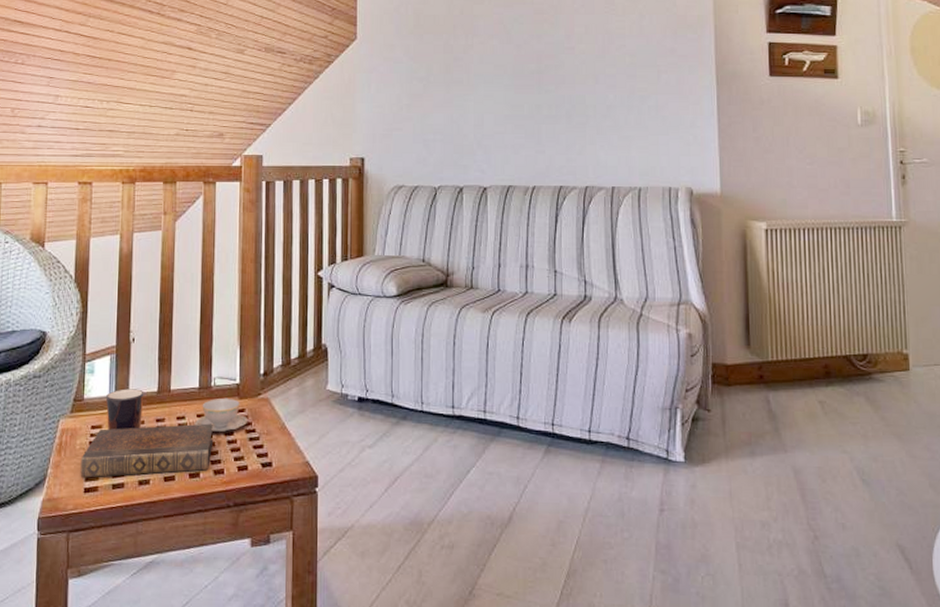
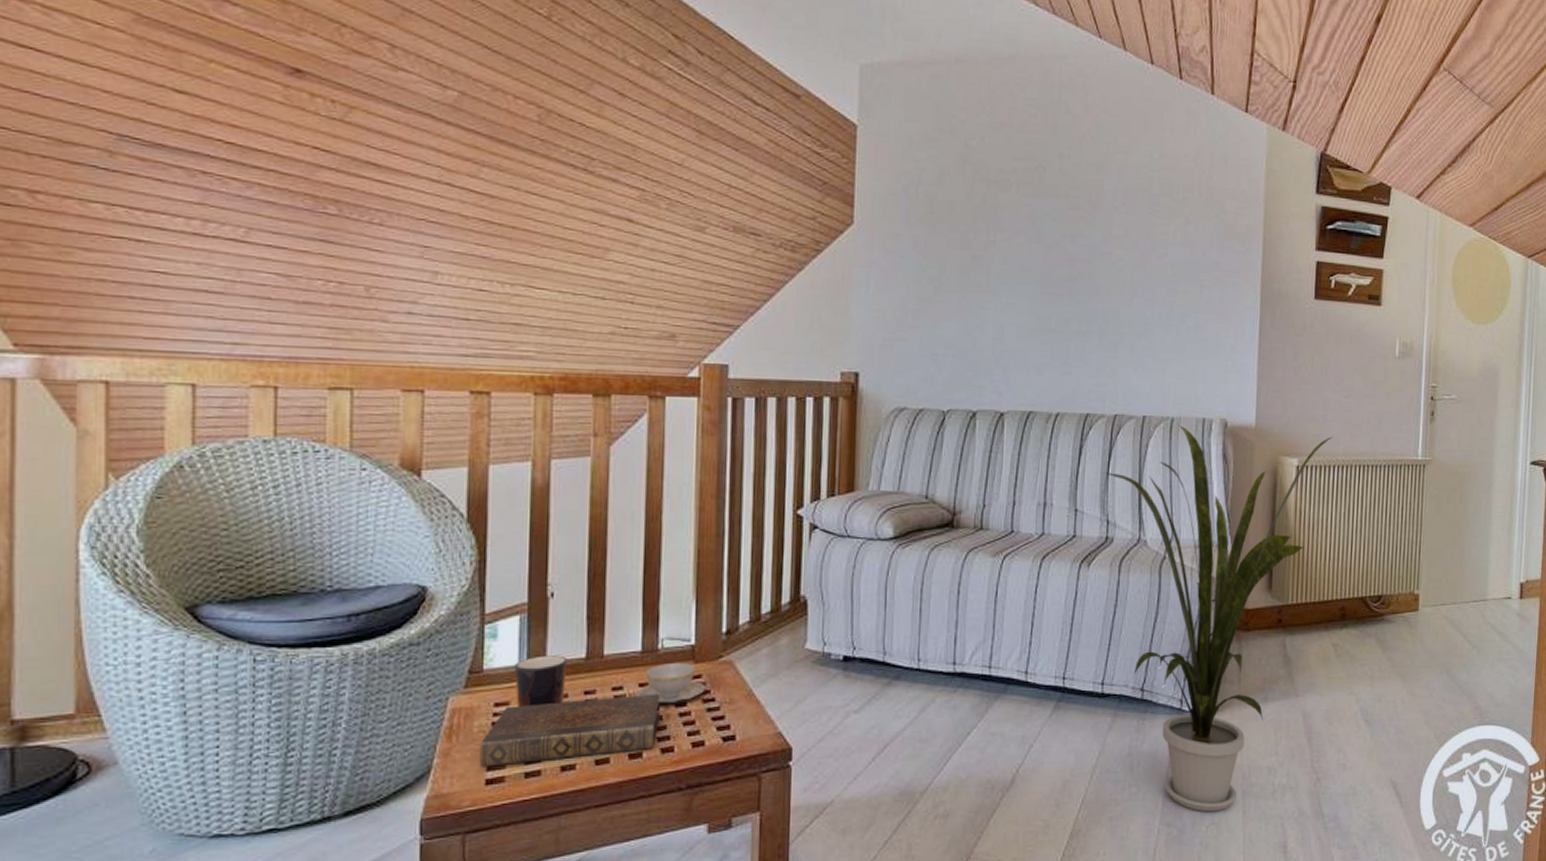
house plant: none [580,193,800,563] -> present [1105,424,1333,812]

